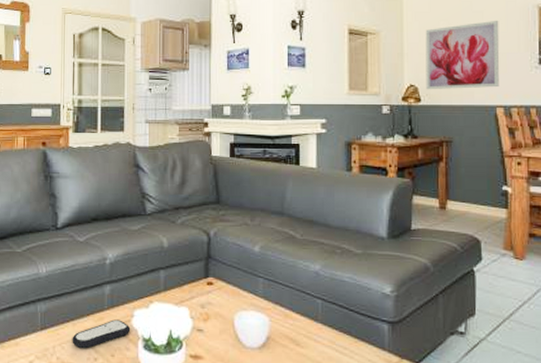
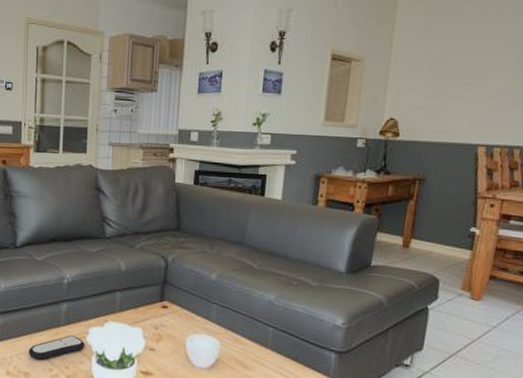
wall art: present [425,20,500,90] -> none [407,50,497,125]

